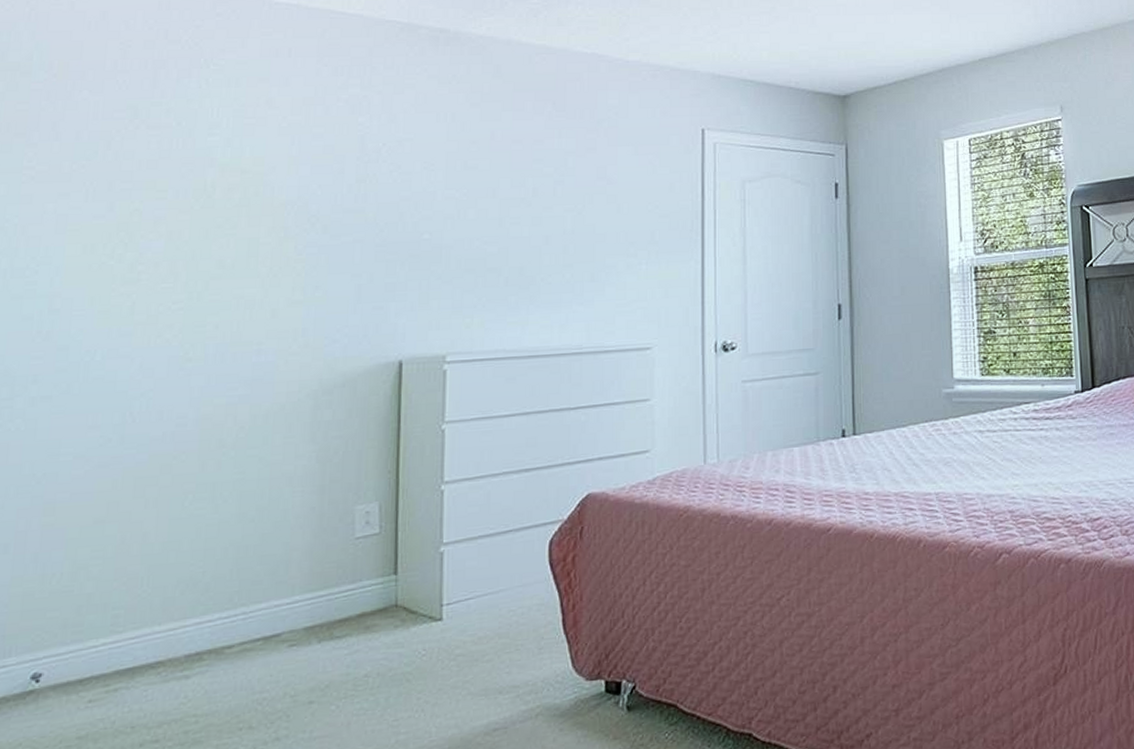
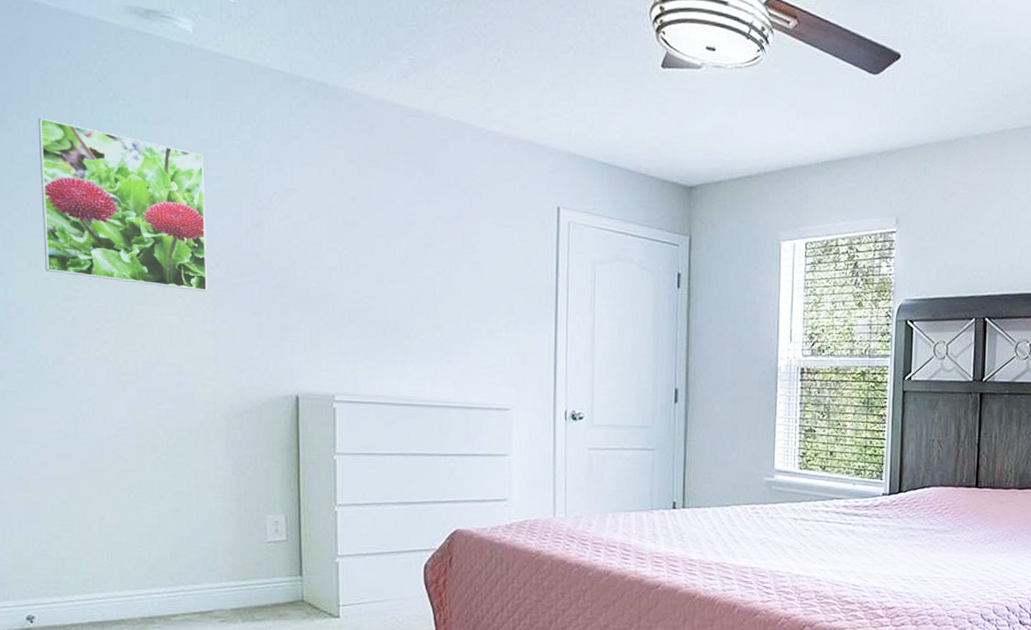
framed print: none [104,91,304,258] -> present [38,117,208,292]

